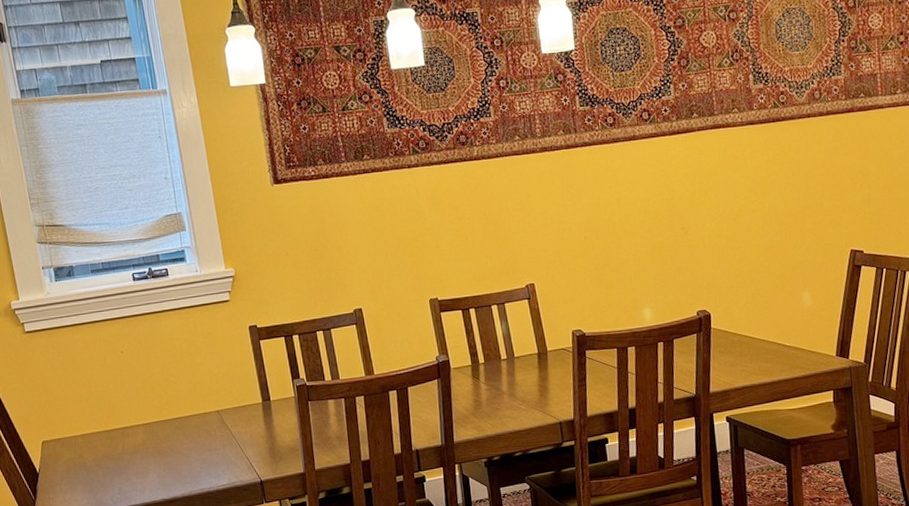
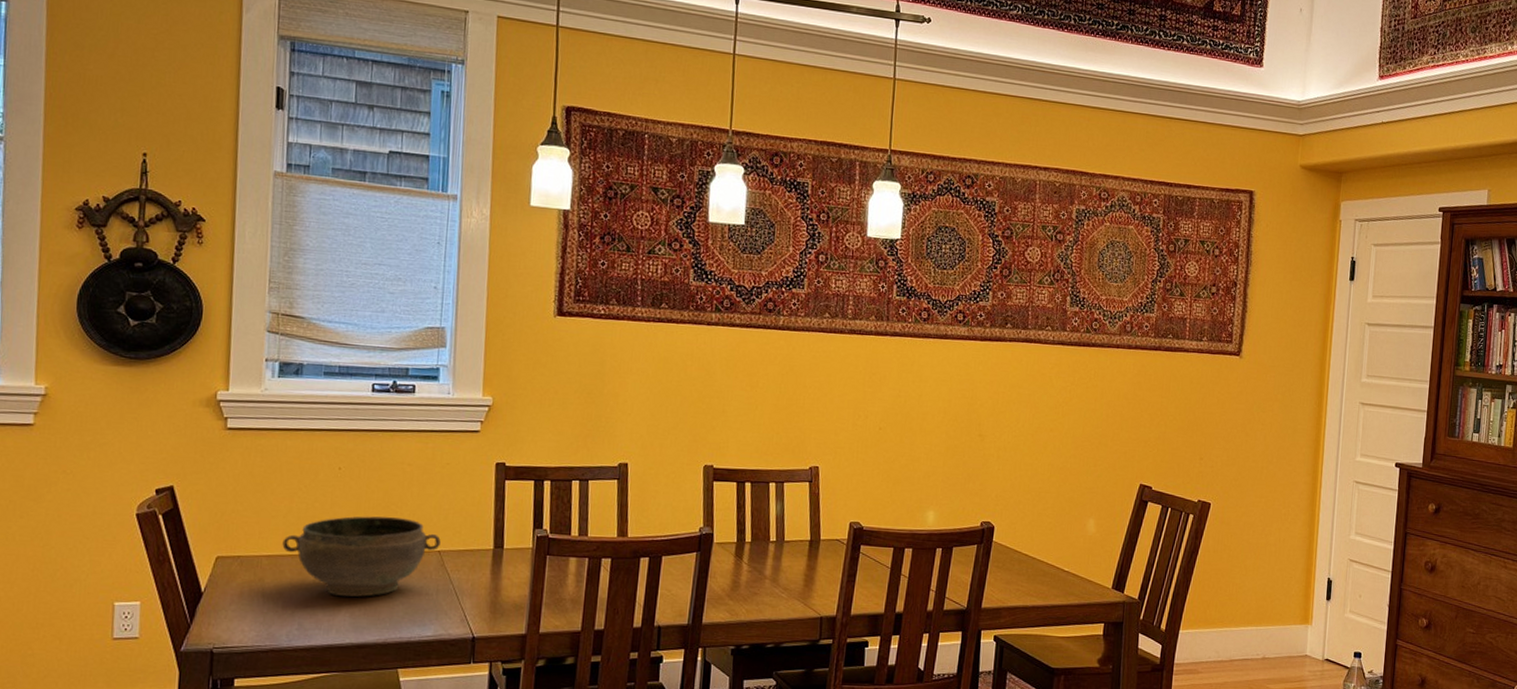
bowl: none [90,386,218,461] -> present [282,516,441,597]

